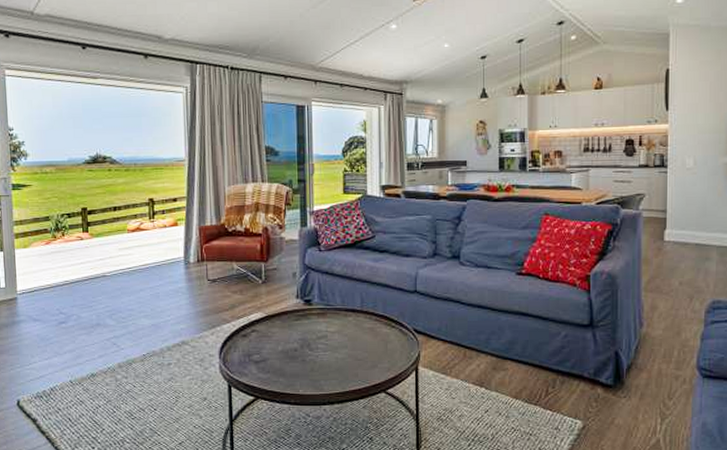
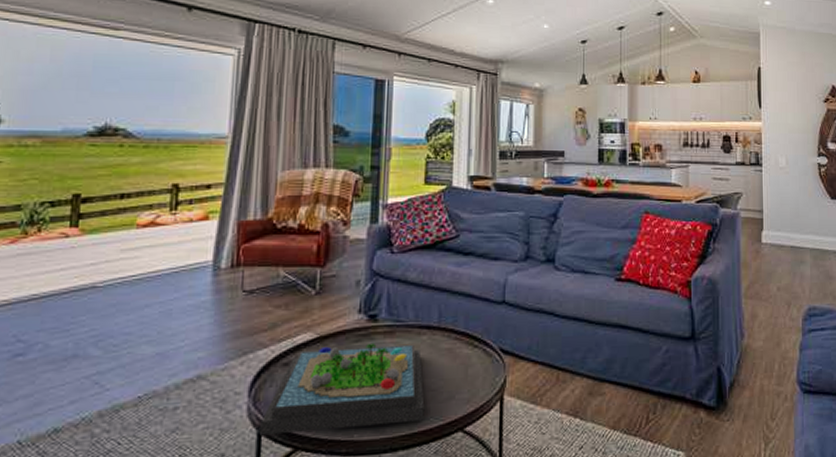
board game: none [230,321,354,387] -> present [260,342,425,436]

